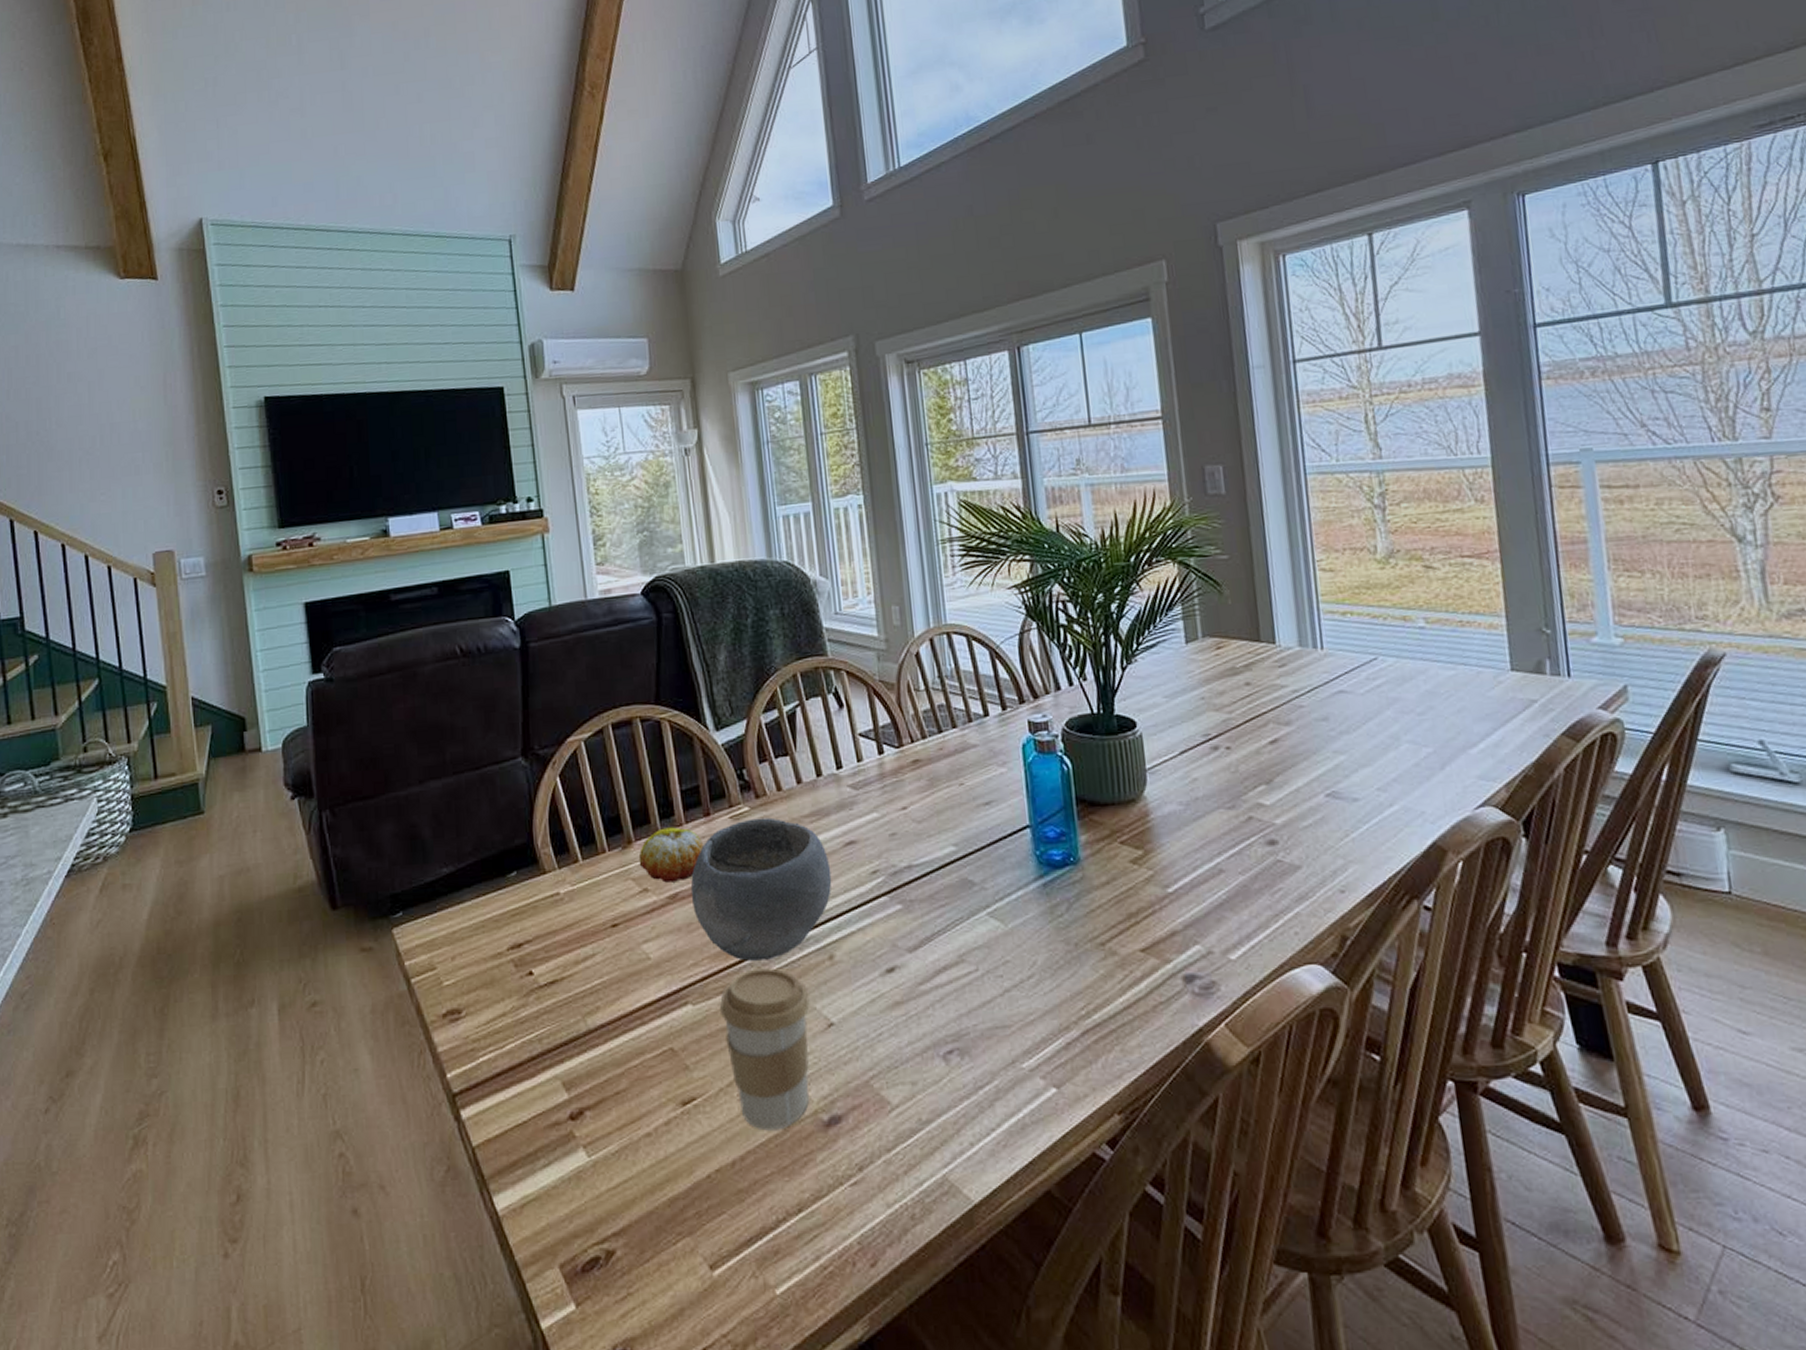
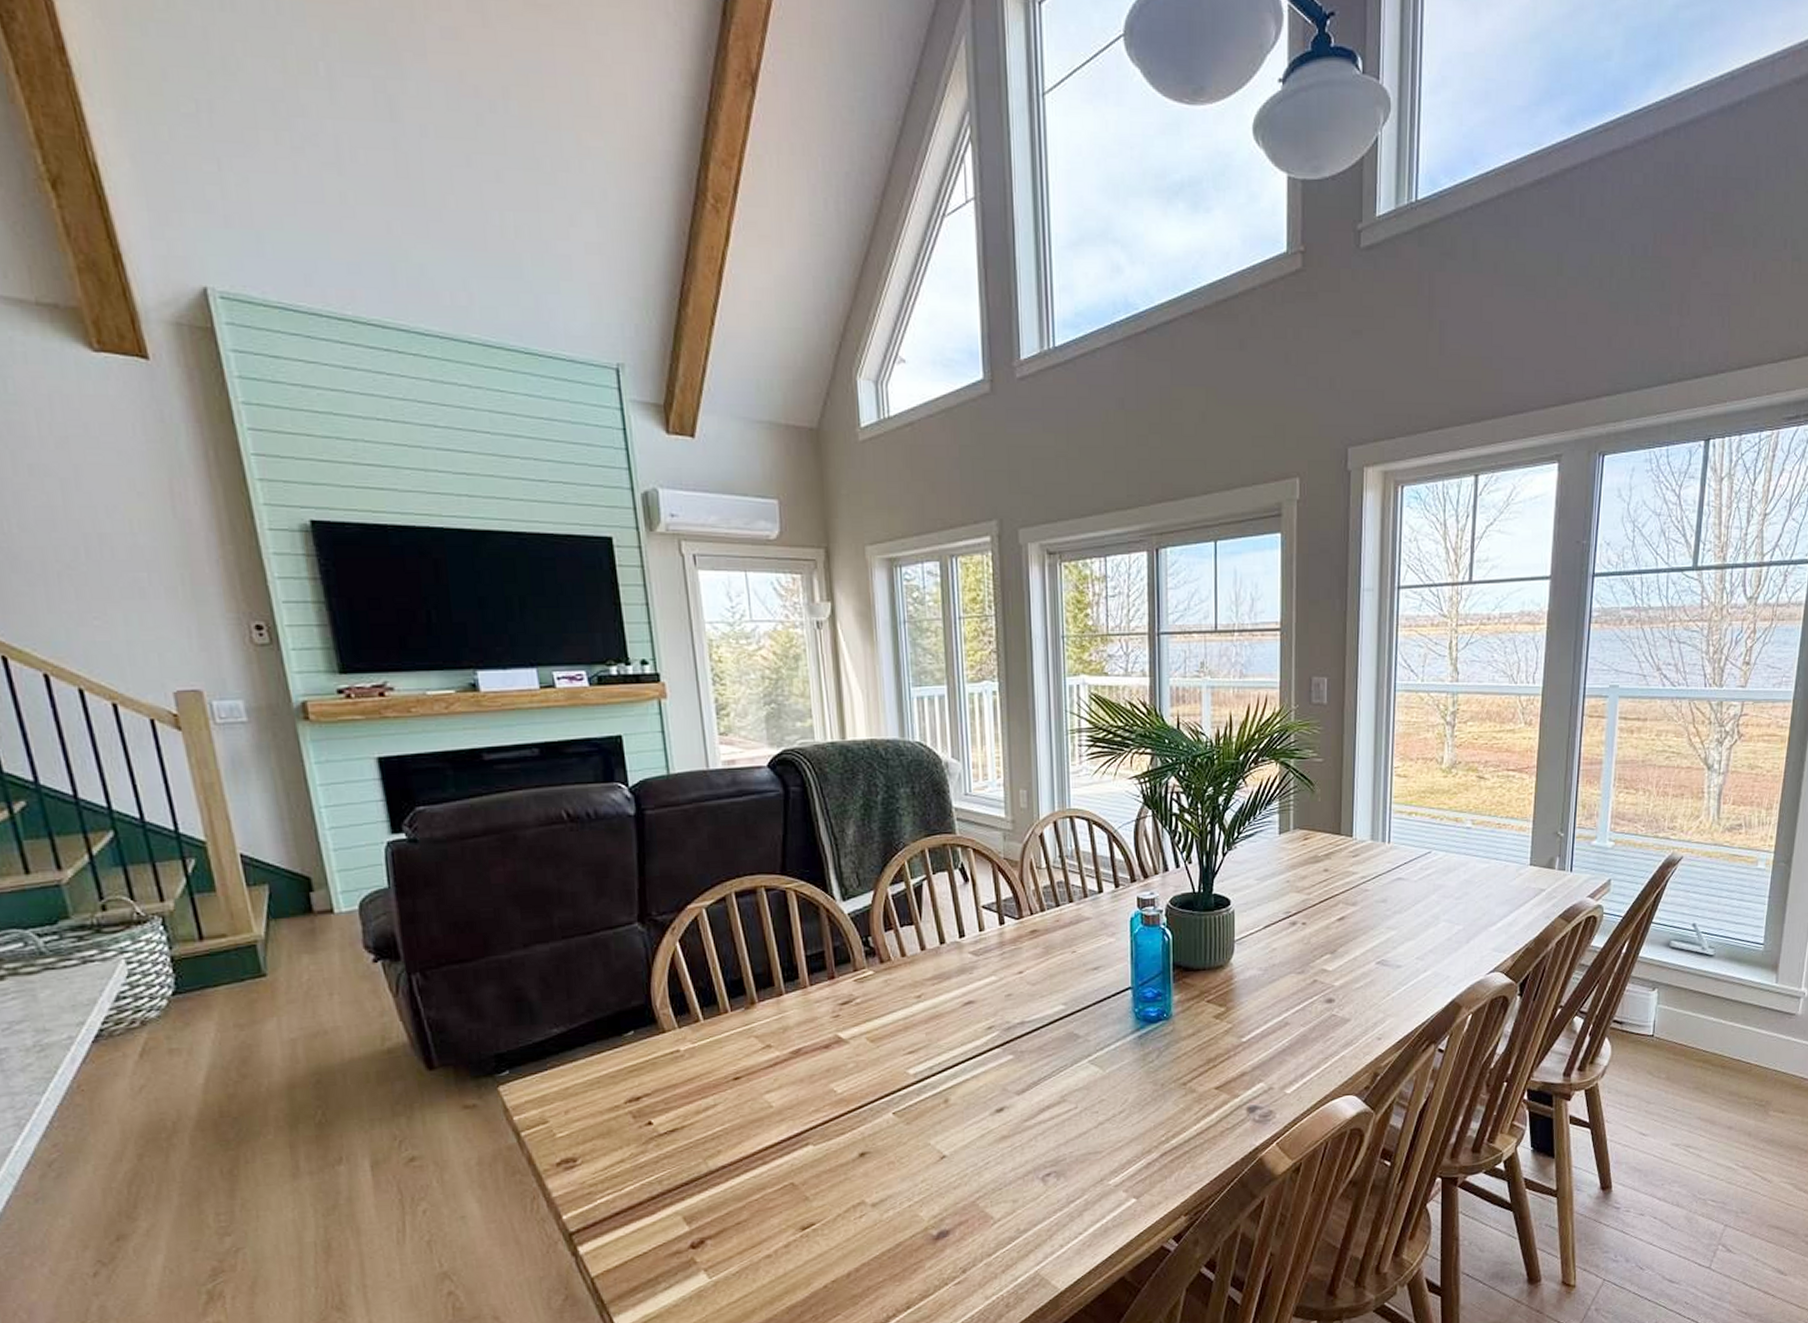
fruit: present [638,827,704,883] -> none [762,989,828,1040]
bowl: present [690,817,832,961] -> none [813,980,950,1106]
coffee cup: present [719,968,810,1131] -> none [839,1111,925,1246]

